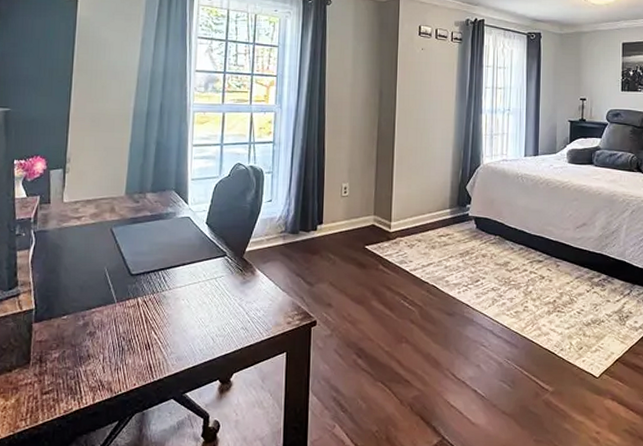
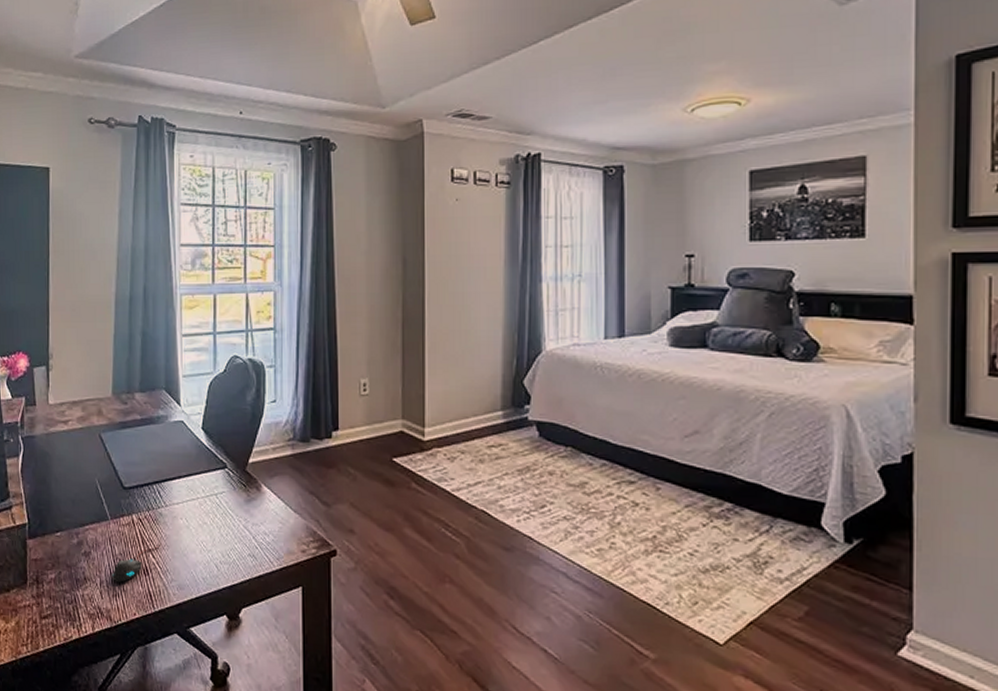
mouse: none [114,322,164,358] -> present [111,543,161,583]

